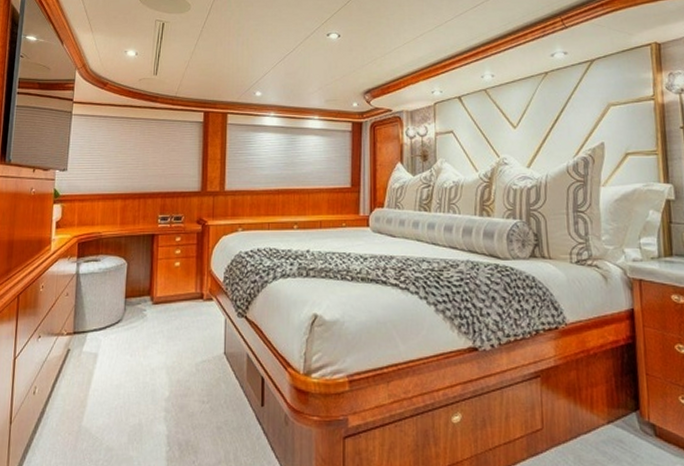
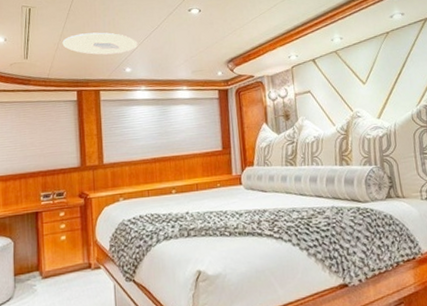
ceiling light: none [193,52,271,76] -> present [62,32,138,55]

